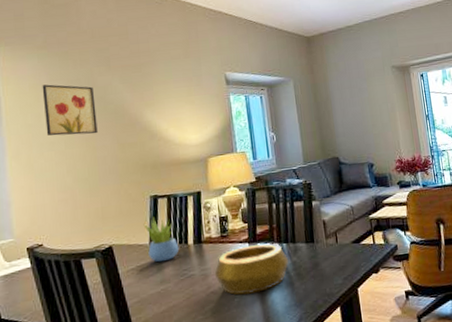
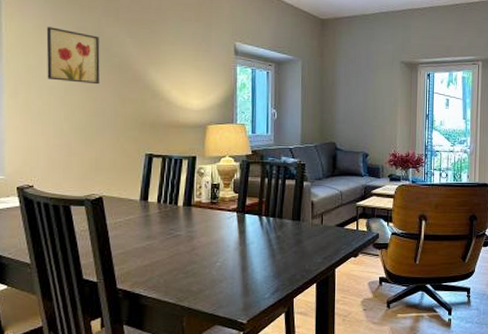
succulent plant: present [143,217,179,262] -> none [136,174,169,219]
decorative bowl: present [214,243,289,295] -> none [200,214,274,261]

